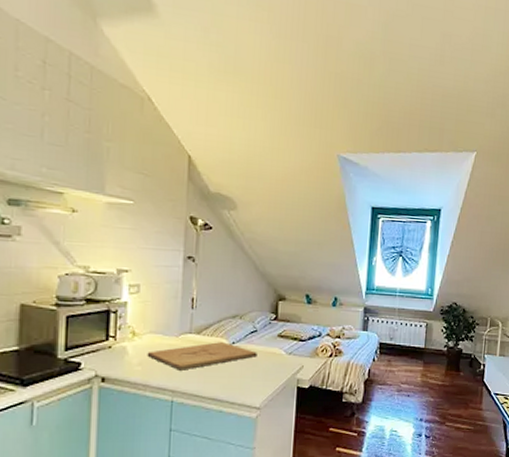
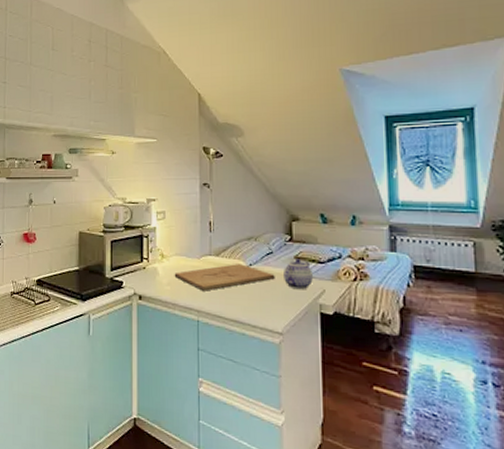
teapot: none [266,337,294,366] -> present [284,259,313,290]

